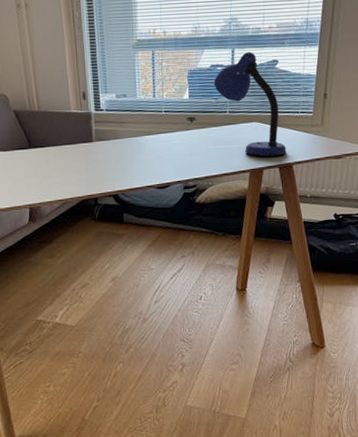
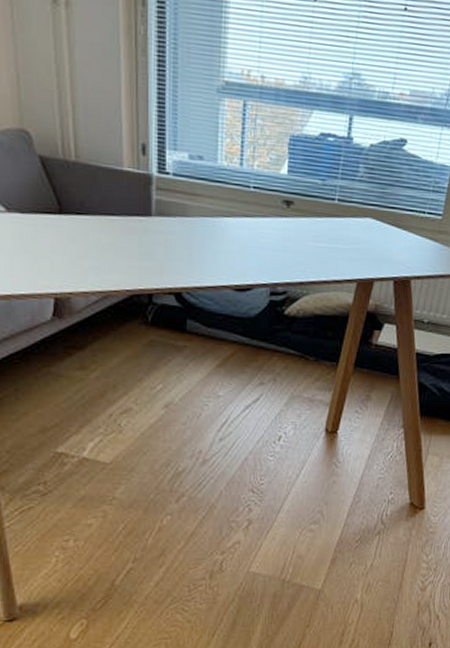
desk lamp: present [213,52,286,157] -> none [322,122,405,267]

